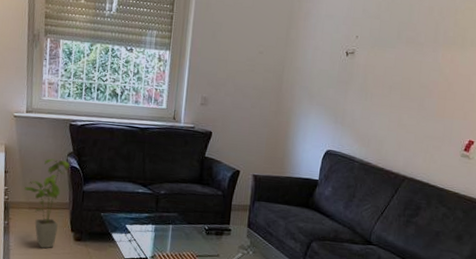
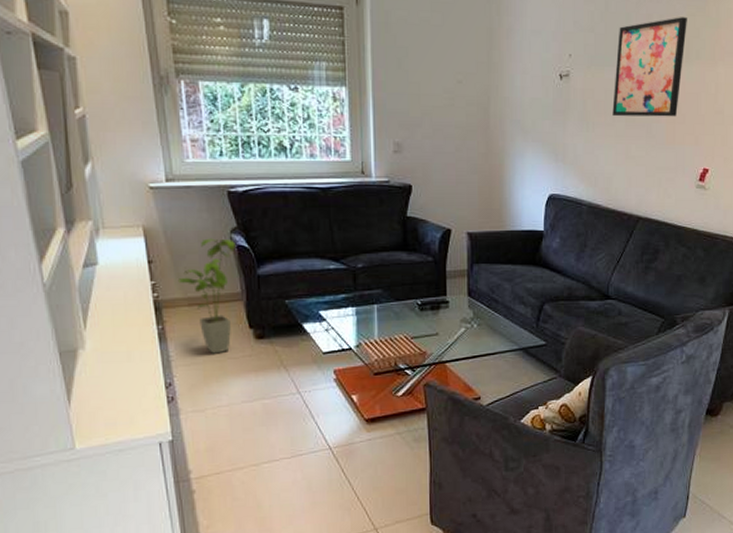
wall art: none [389,10,466,94] -> present [612,17,687,117]

